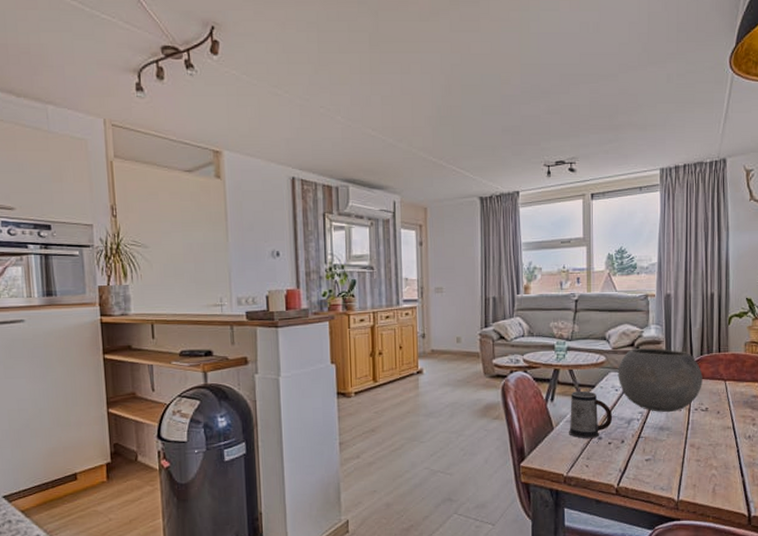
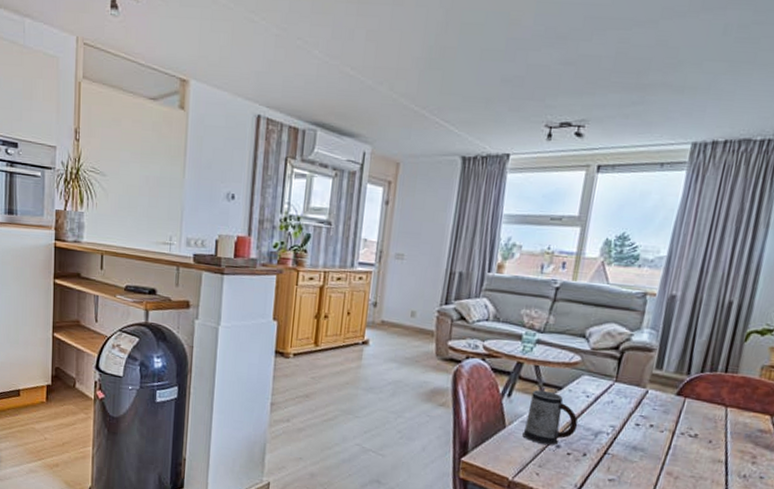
bowl: present [618,348,703,412] -> none [592,352,699,432]

